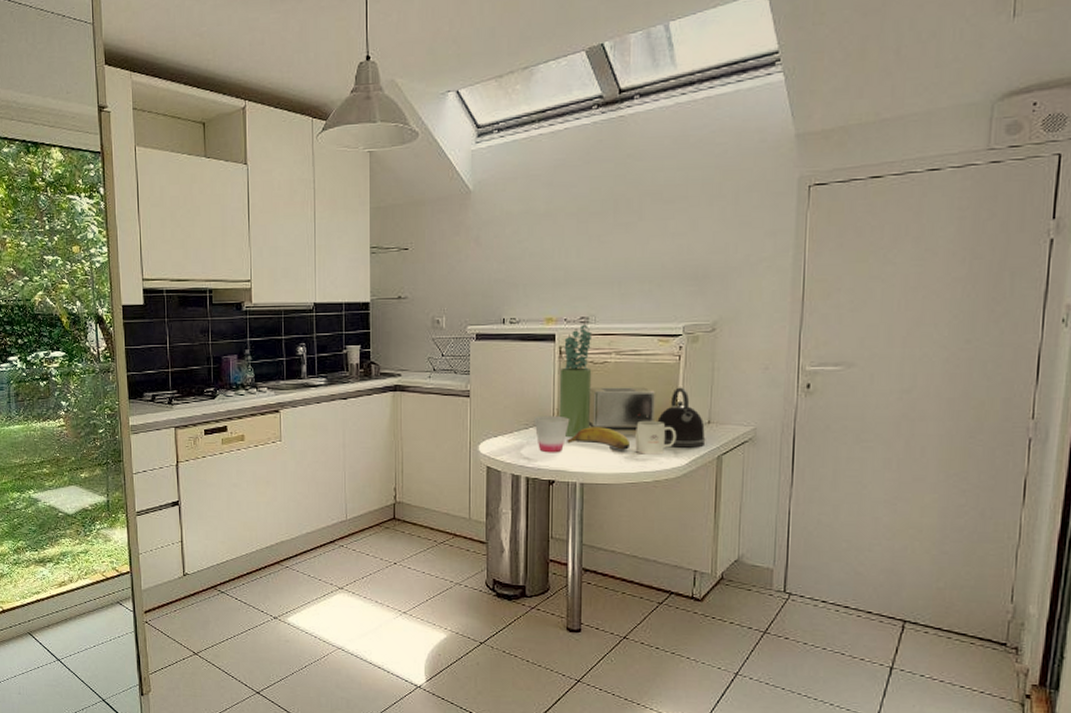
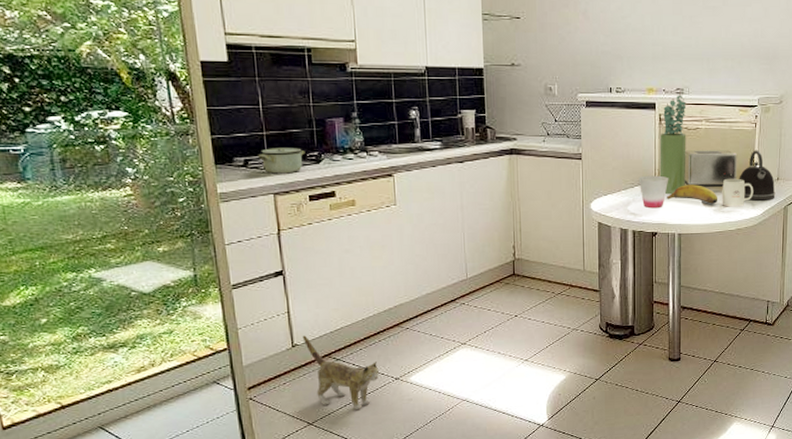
cooking pot: none [162,384,203,409] -> present [257,148,305,174]
cat: none [192,565,260,646] -> present [302,335,380,411]

